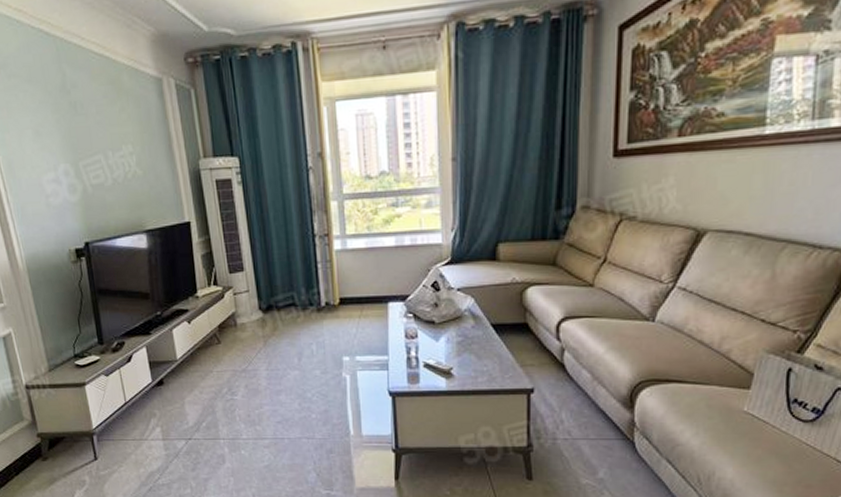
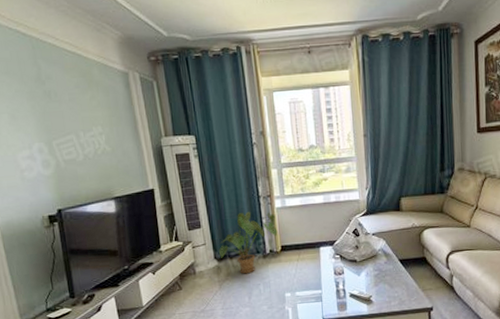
house plant: none [265,253,336,330] -> present [219,211,278,274]

